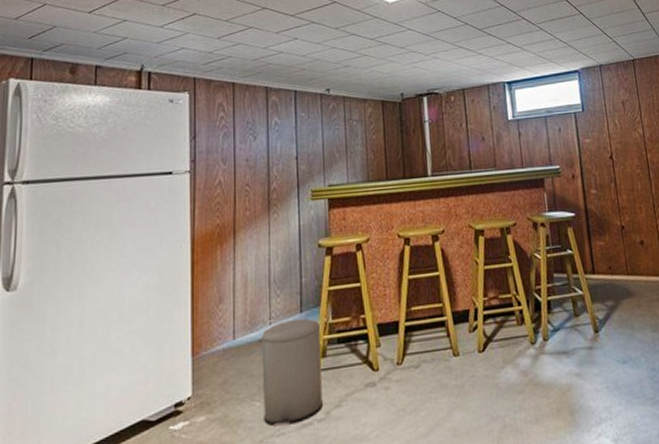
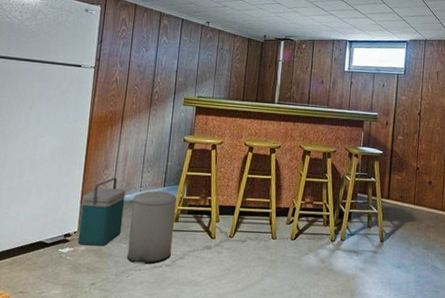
cooler: none [194,313,252,415] -> present [78,178,126,246]

